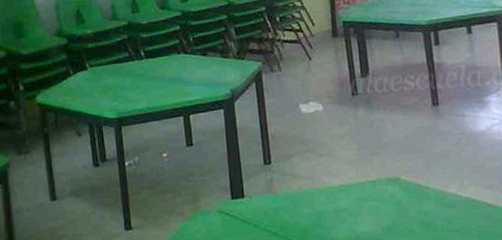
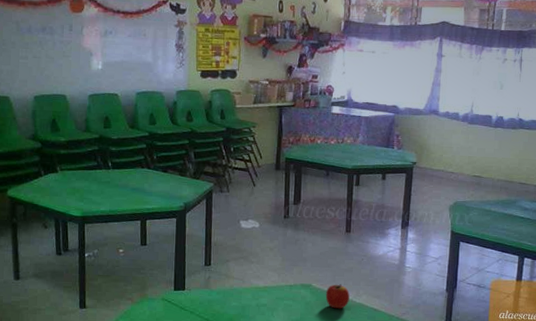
apple: none [419,174,453,208] -> present [325,284,350,309]

